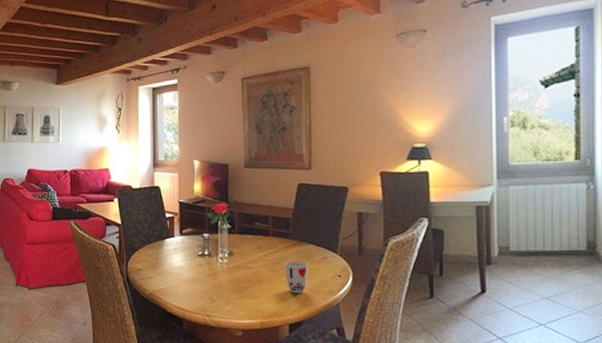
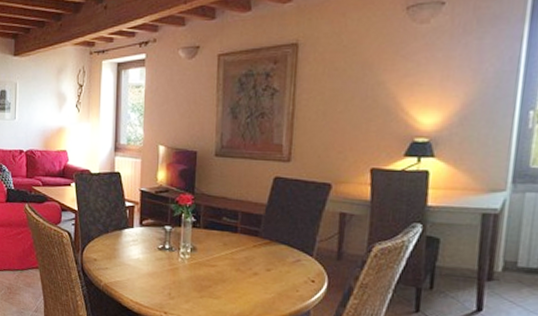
cup: present [285,260,308,293] -> none [252,261,278,297]

